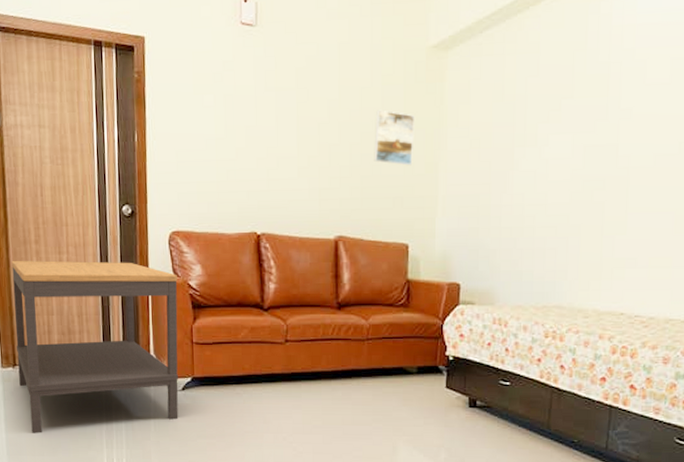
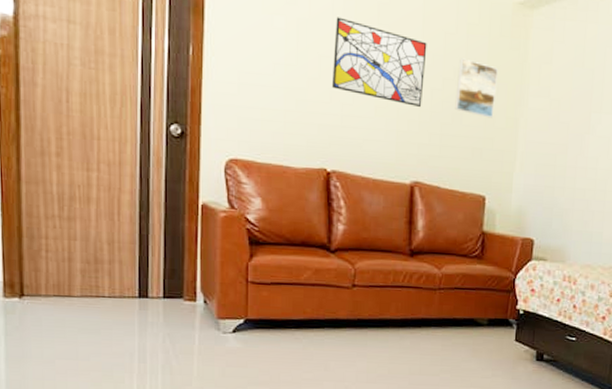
side table: present [11,261,179,433] -> none [23,174,233,376]
wall art: none [257,88,344,164] -> present [331,17,427,108]

